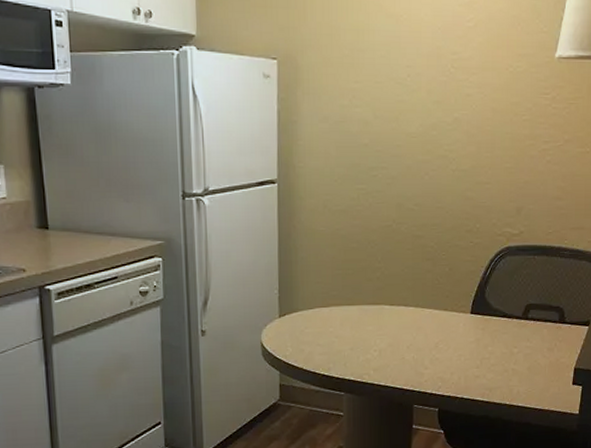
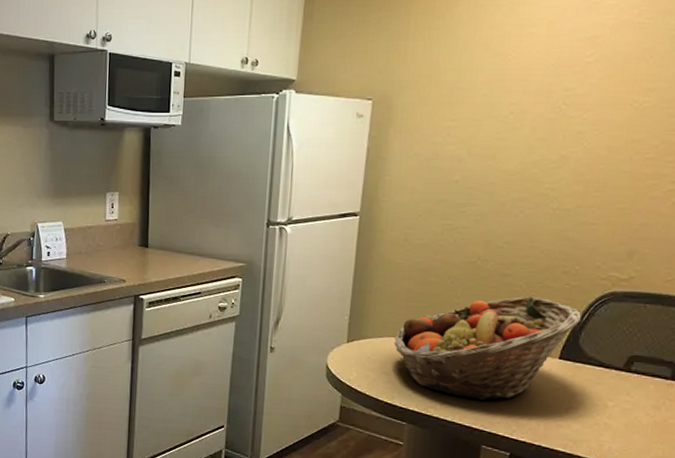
fruit basket: none [324,255,485,361] -> present [394,296,581,400]

